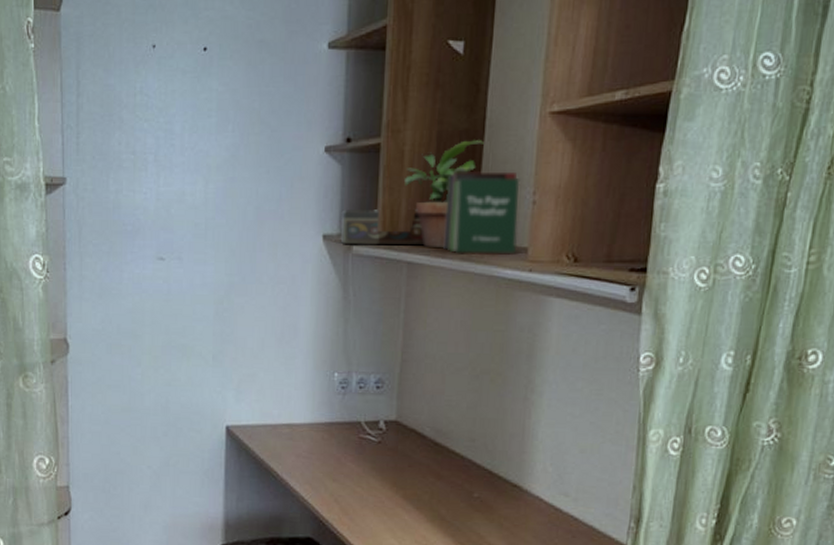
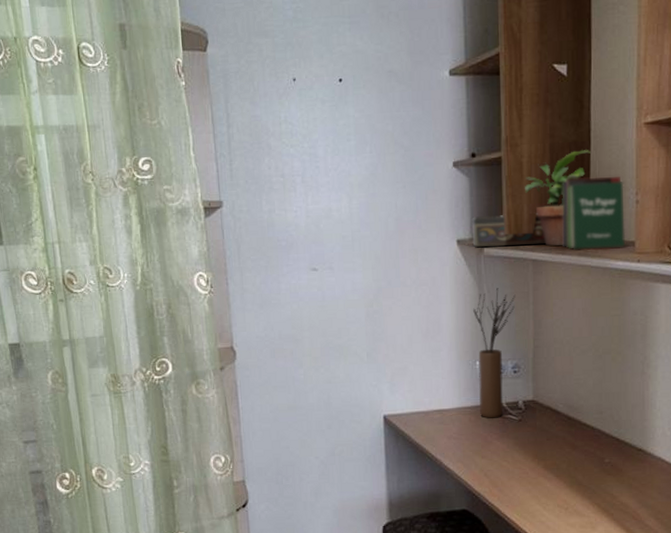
vase: none [335,291,385,439] -> present [473,288,516,419]

